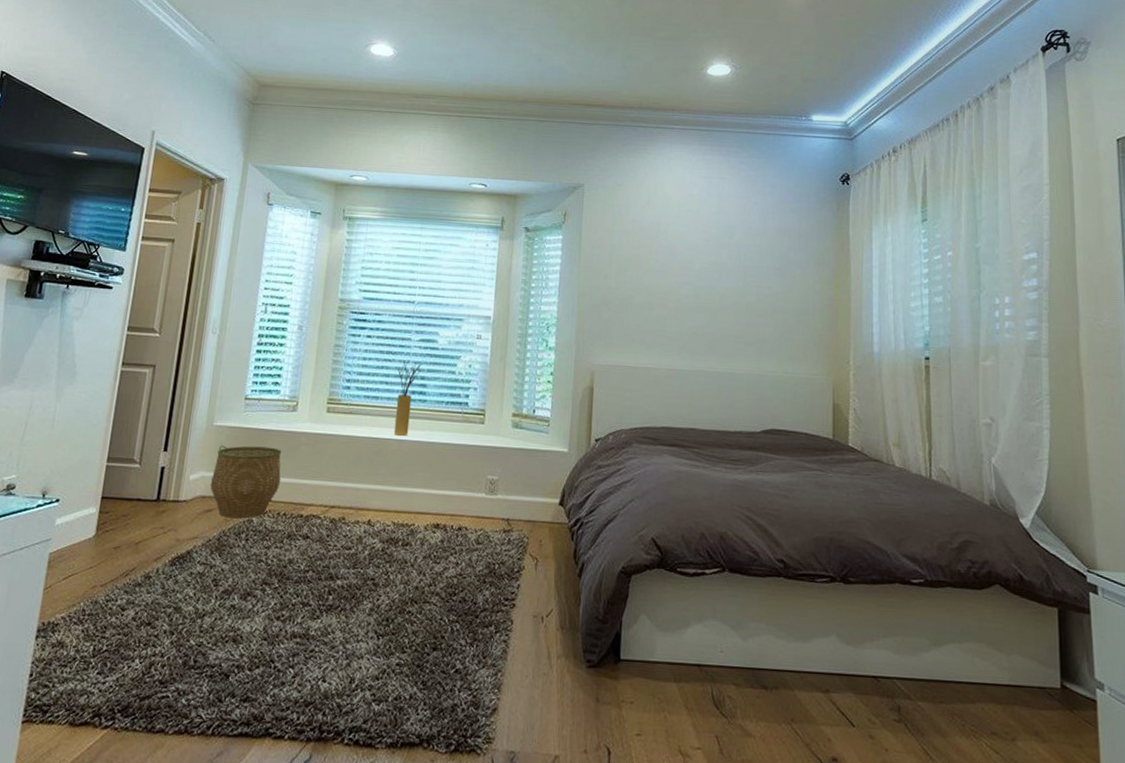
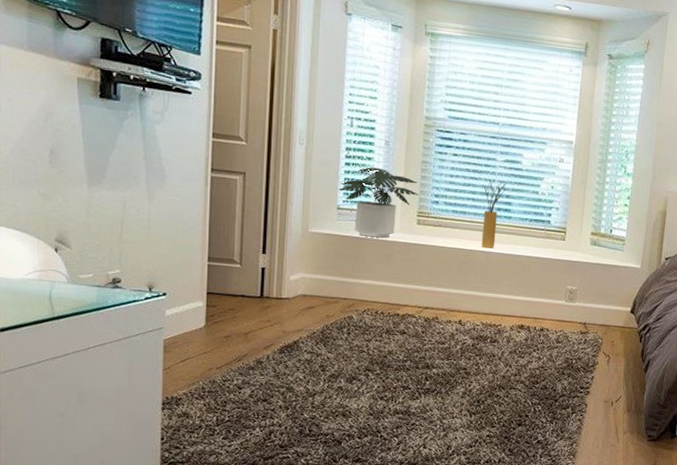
basket: present [209,445,282,519] -> none [310,250,377,316]
potted plant: none [248,353,330,429] -> present [339,167,419,238]

